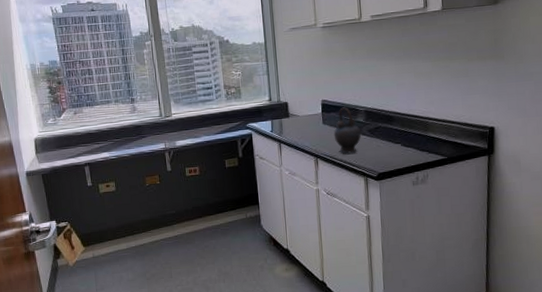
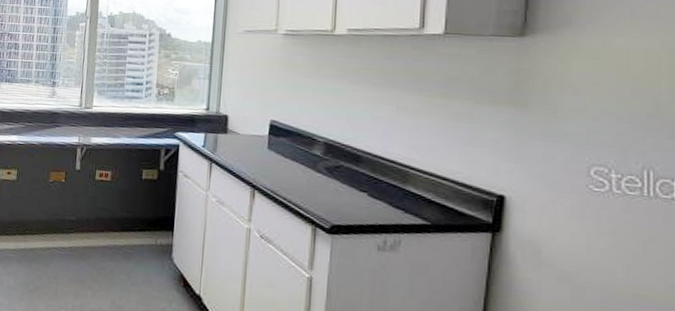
teapot: present [333,107,362,154] -> none [279,133,316,193]

